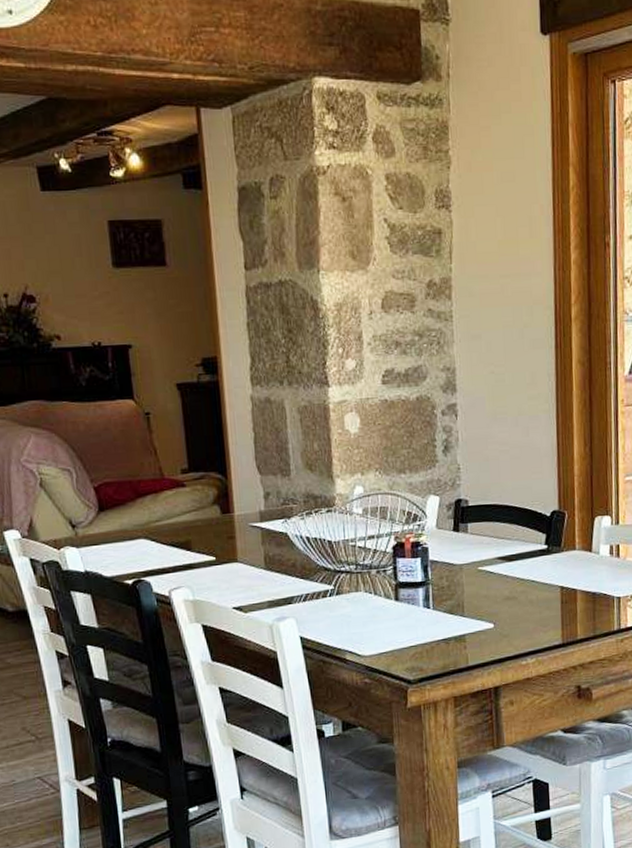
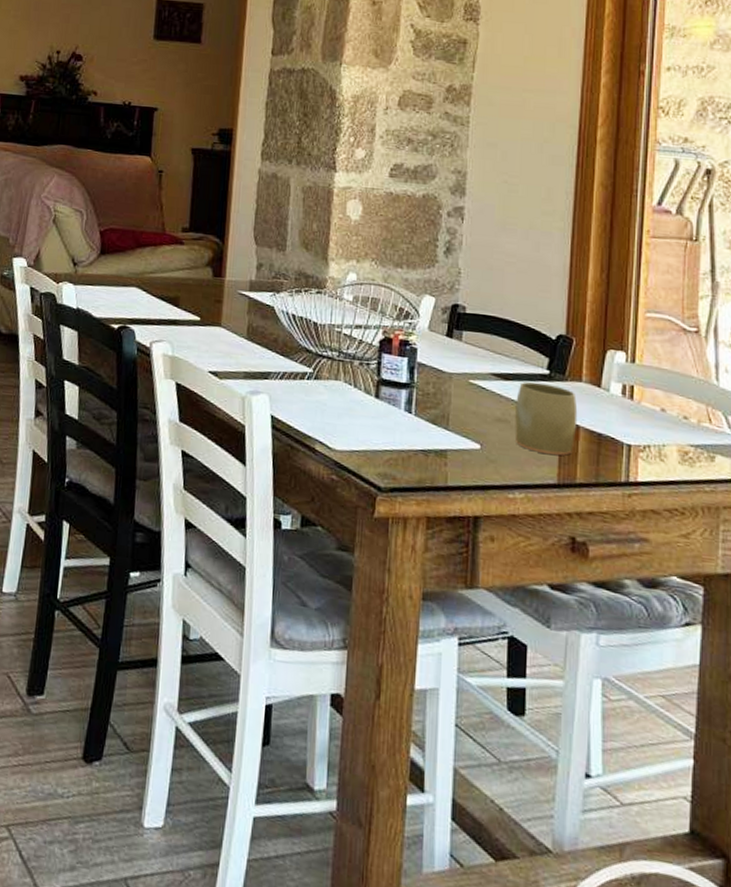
mug: none [520,557,575,620] -> present [515,381,578,456]

